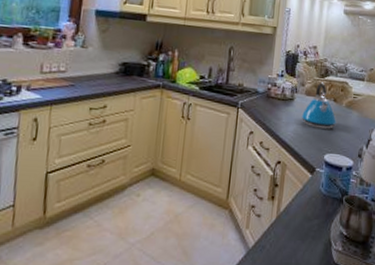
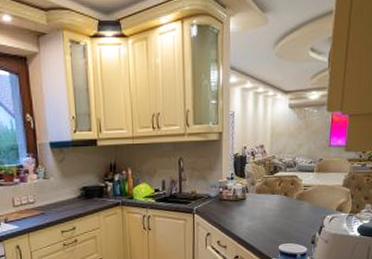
kettle: present [301,82,337,129] -> none [254,179,288,223]

